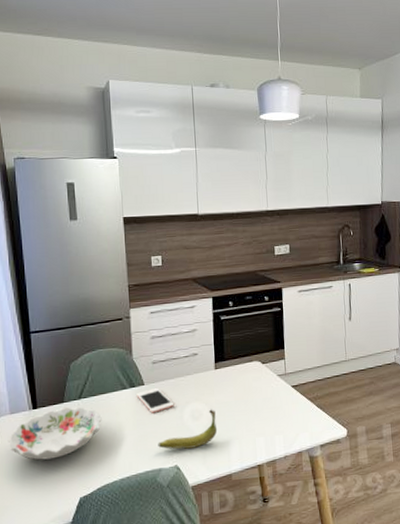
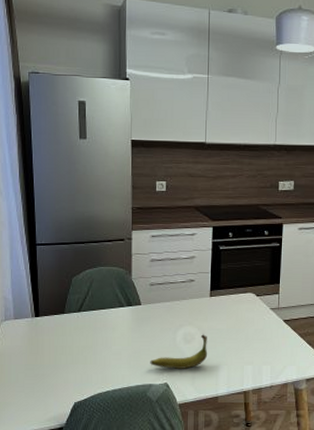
decorative bowl: present [7,406,102,460] -> none [10,317,99,365]
cell phone: present [136,388,174,414] -> none [133,309,168,332]

